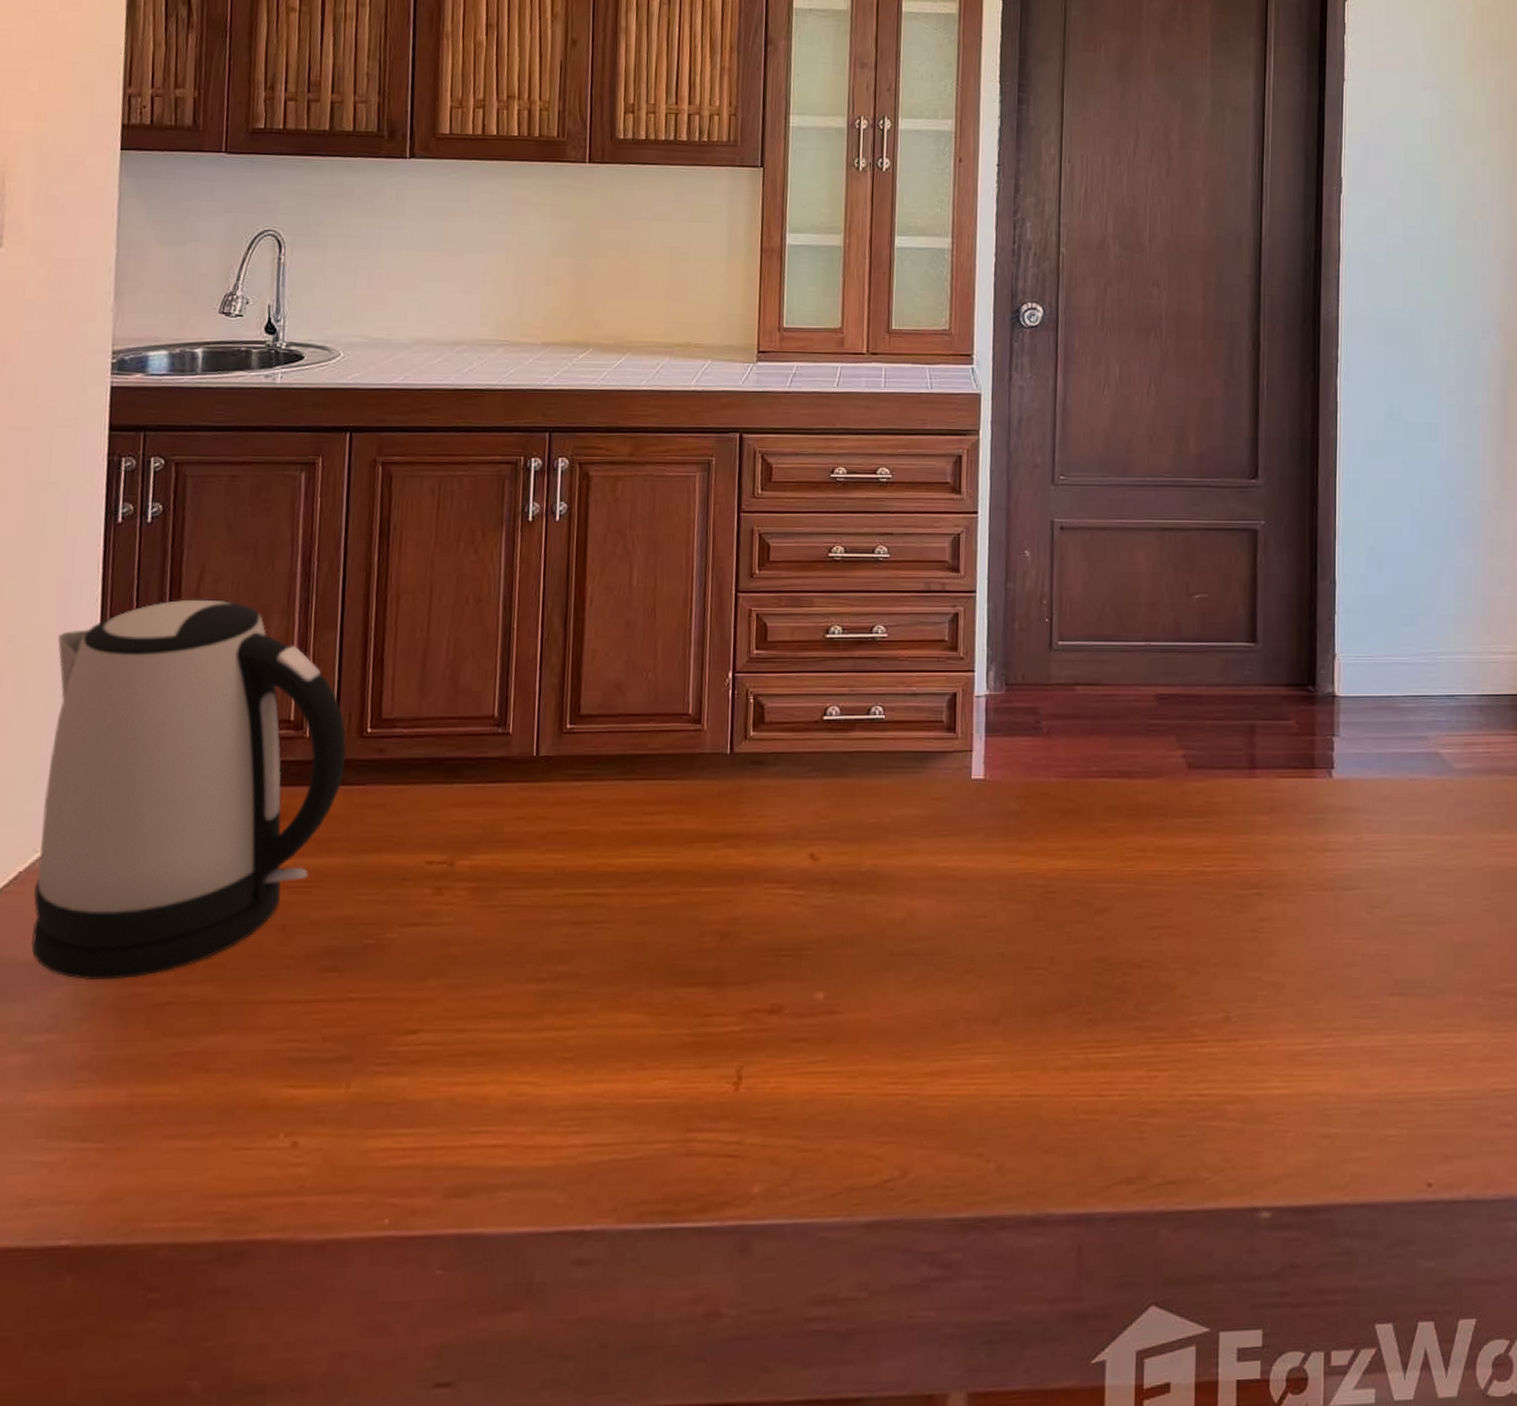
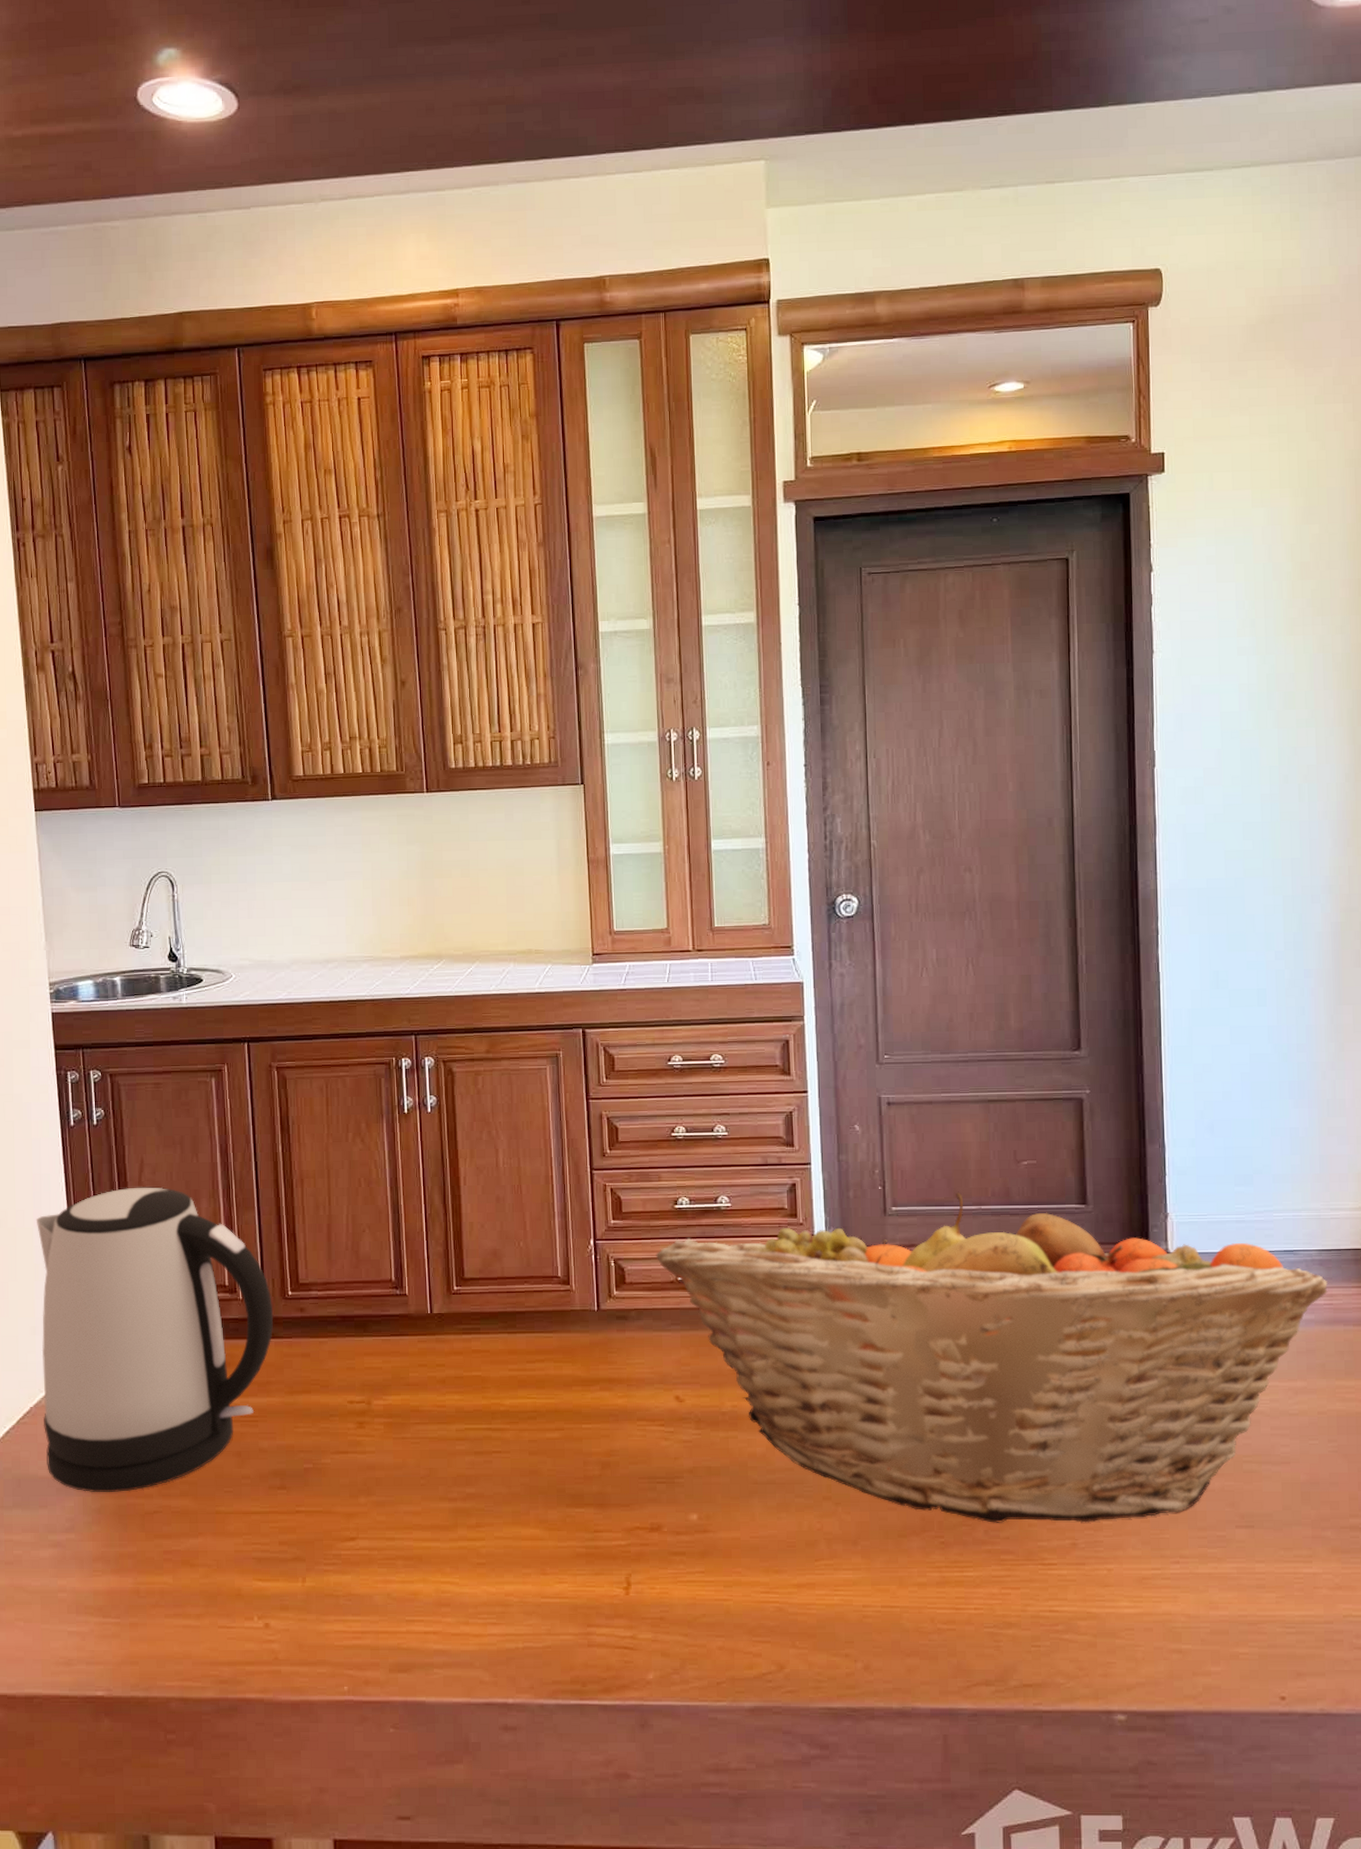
fruit basket: none [800,626,1486,996] -> present [656,1191,1328,1523]

